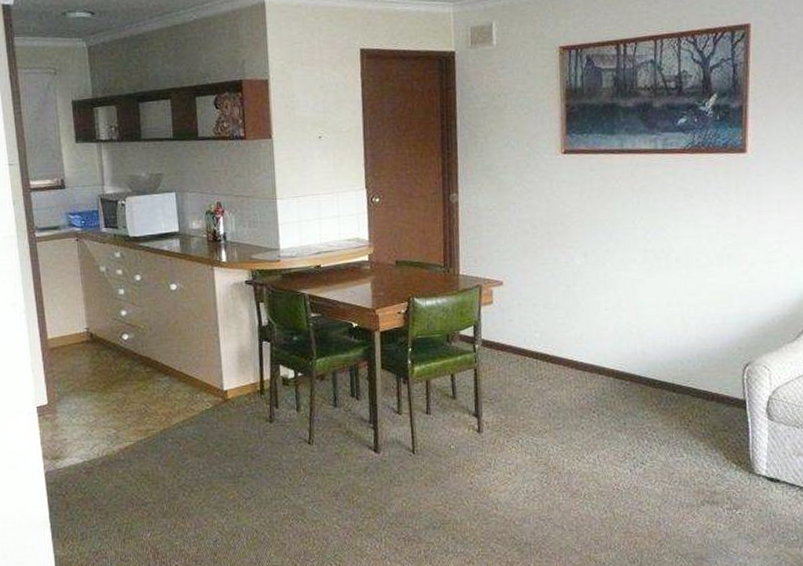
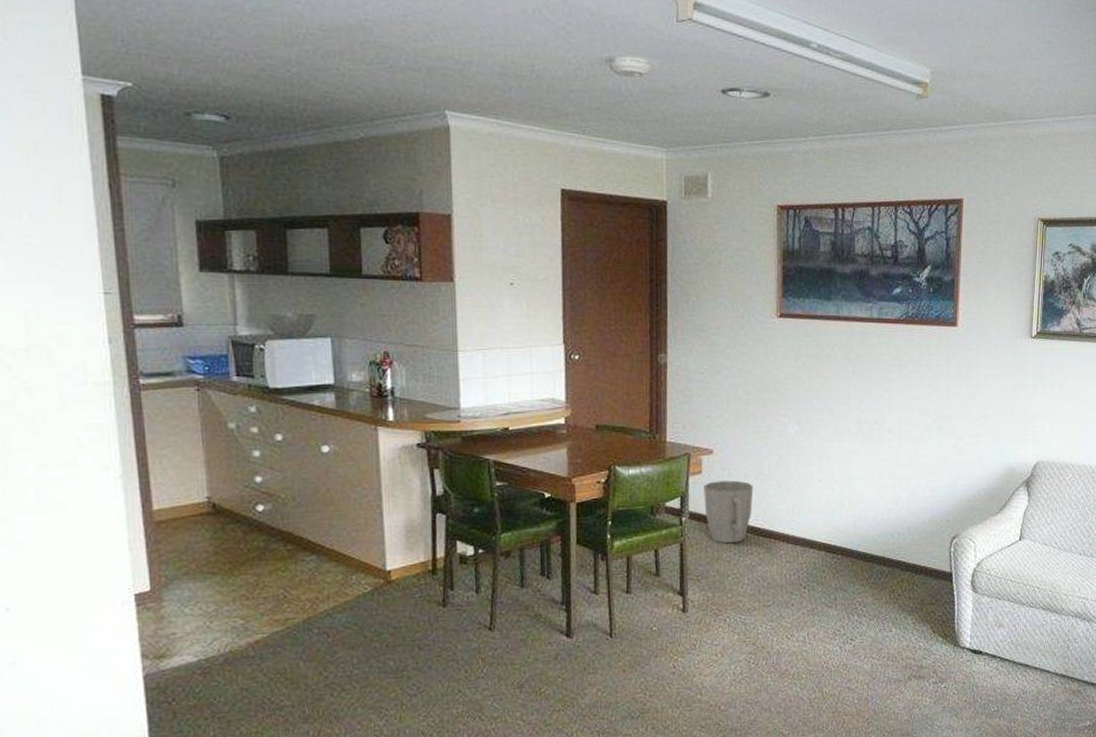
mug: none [495,310,542,369] -> present [703,480,754,544]

